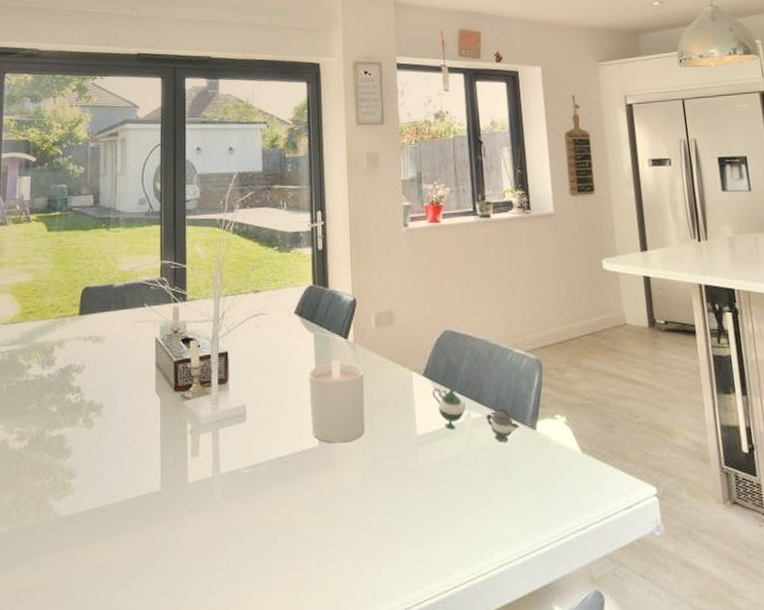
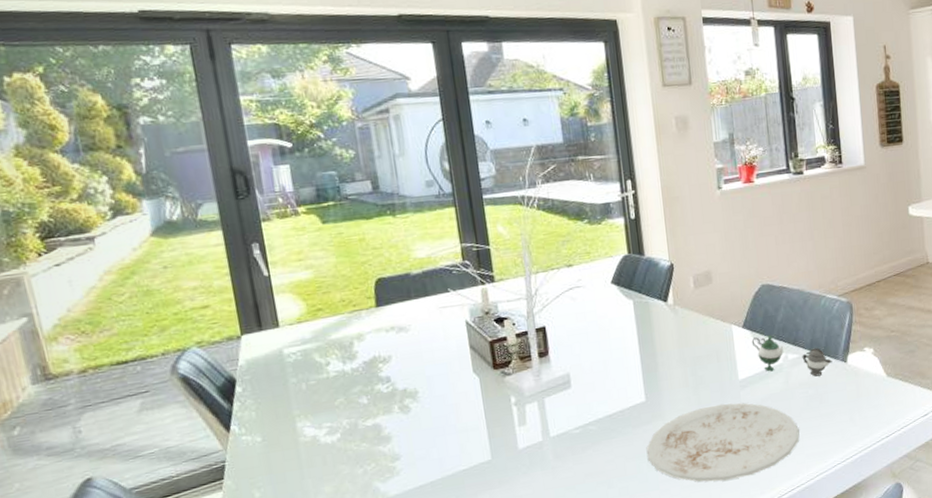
candle: present [308,359,366,443] -> none [630,322,690,397]
plate: none [315,460,482,555] -> present [646,402,800,482]

